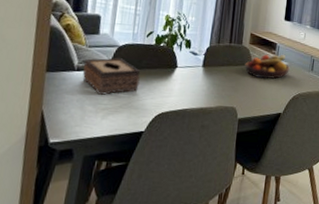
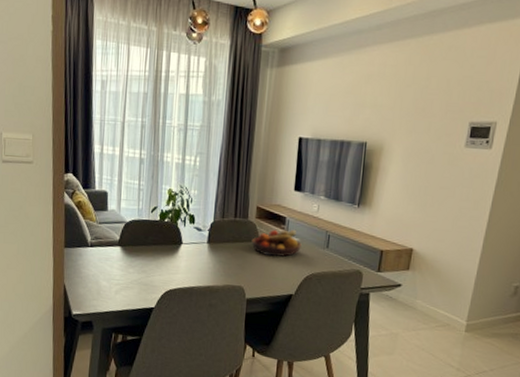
tissue box: present [82,58,140,95] -> none [95,234,147,271]

